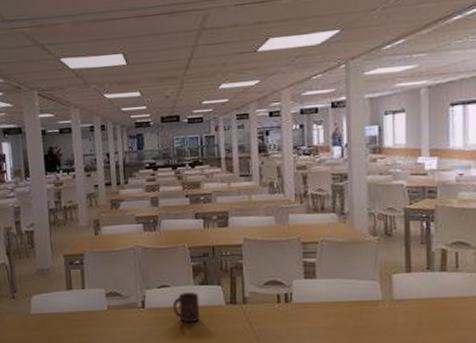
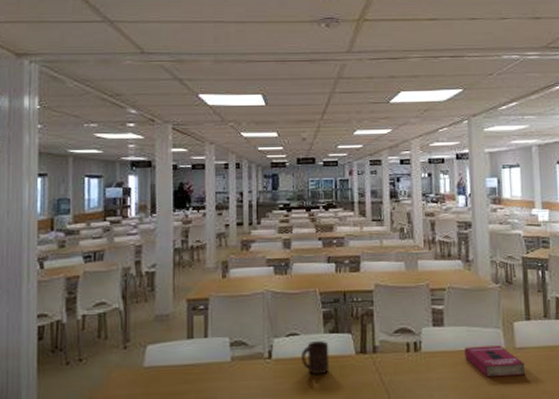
book: none [338,297,403,328] -> present [464,345,525,378]

